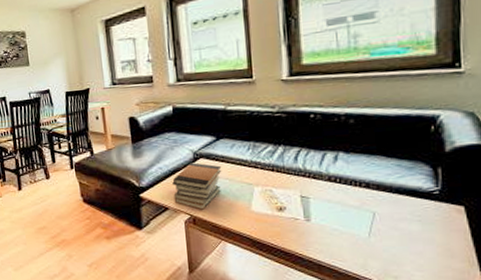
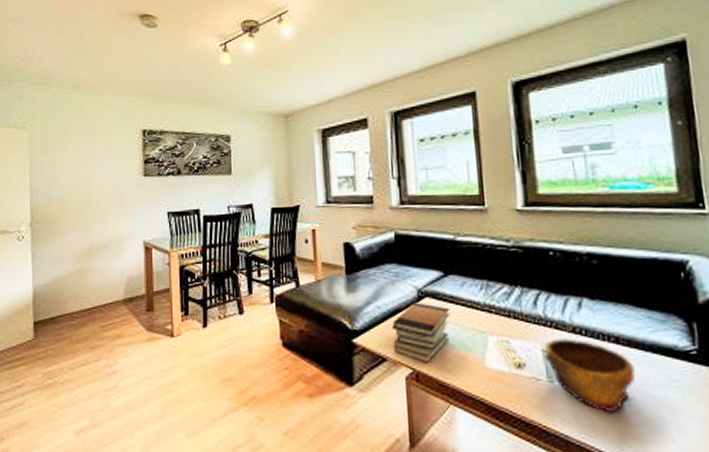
bowl: none [302,185,382,243] -> present [543,338,636,414]

